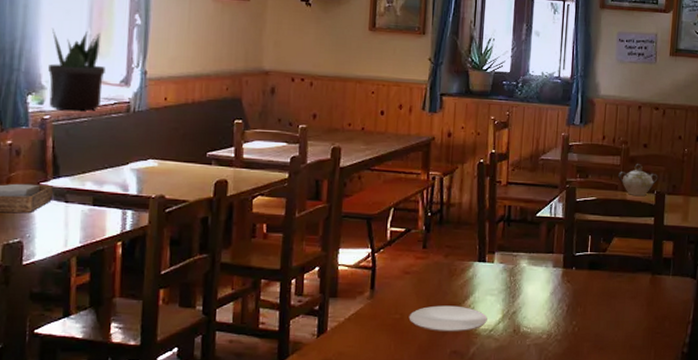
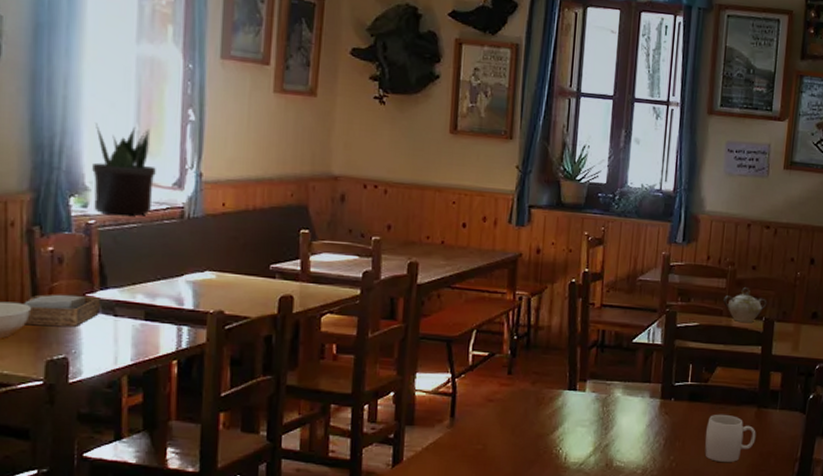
plate: present [409,305,487,332] -> none [492,436,578,465]
mug: none [604,281,651,327] -> present [704,414,756,463]

